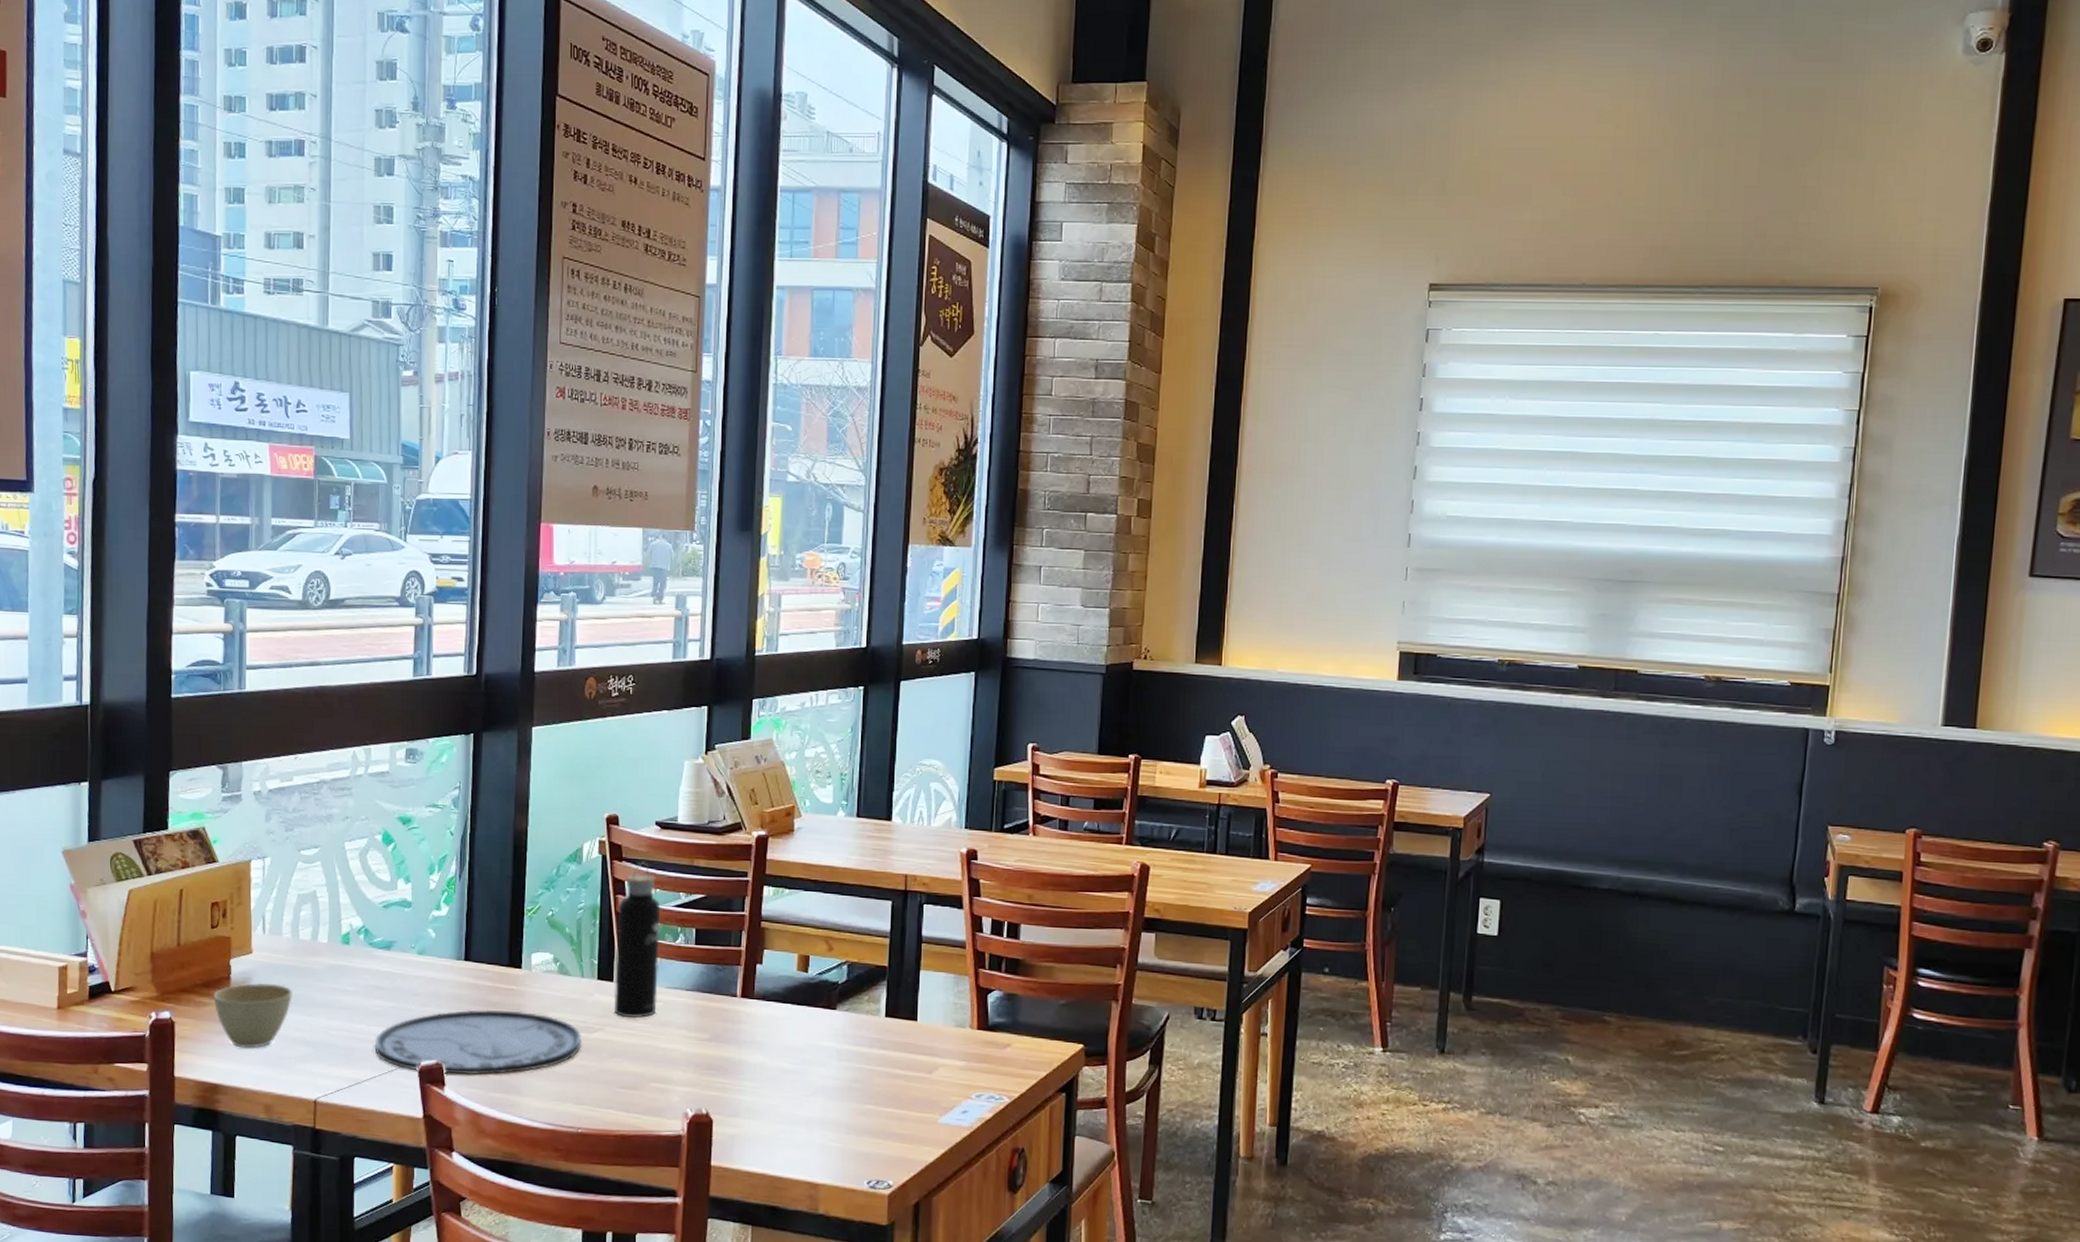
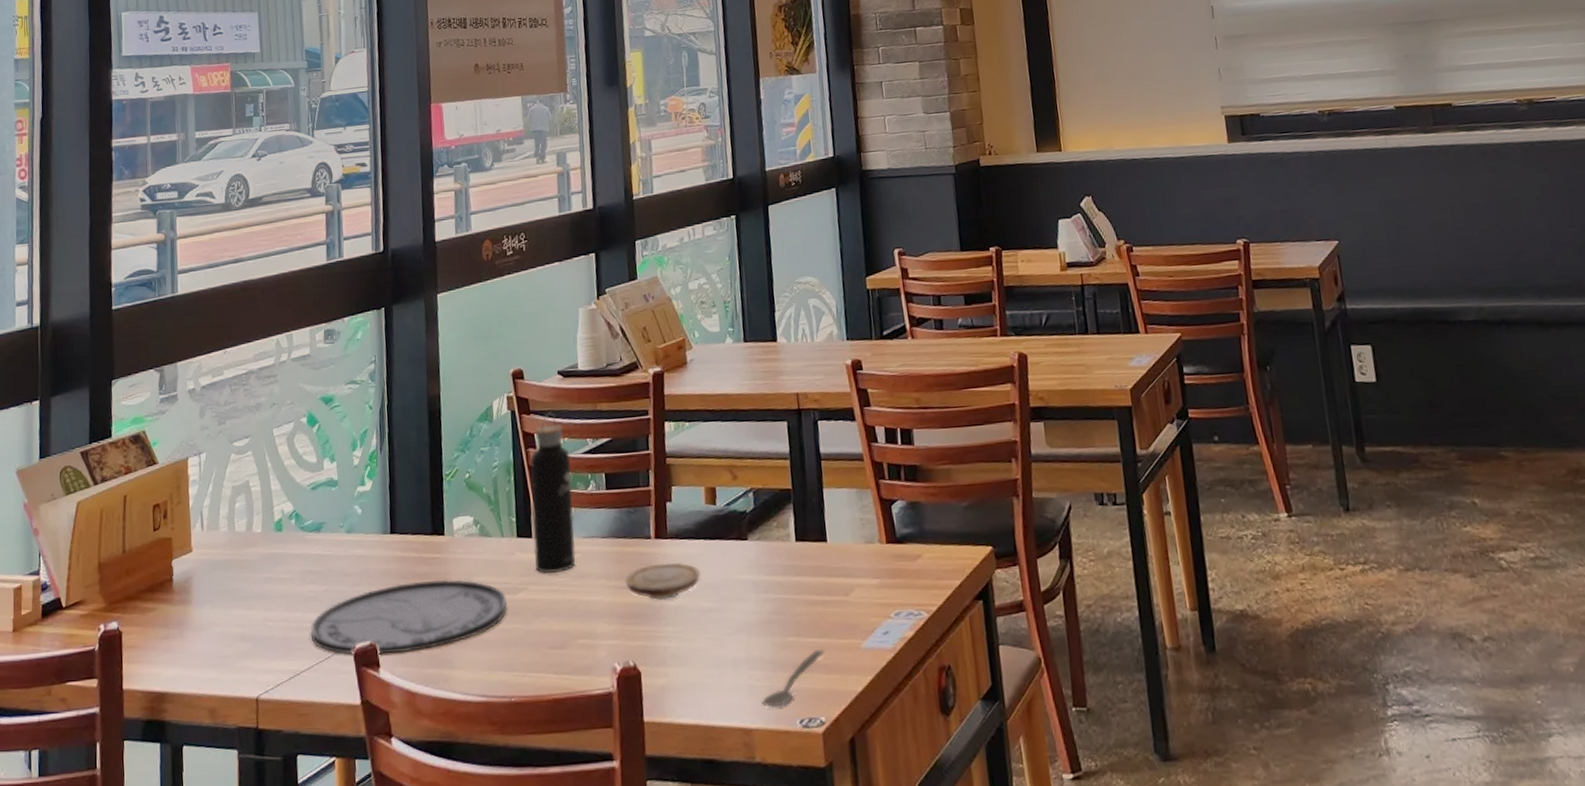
cup: present [213,982,292,1049] -> none [157,580,231,651]
wood slice: none [705,1021,785,1056] -> present [624,562,701,600]
spoon: none [831,1119,901,1167] -> present [761,649,825,707]

